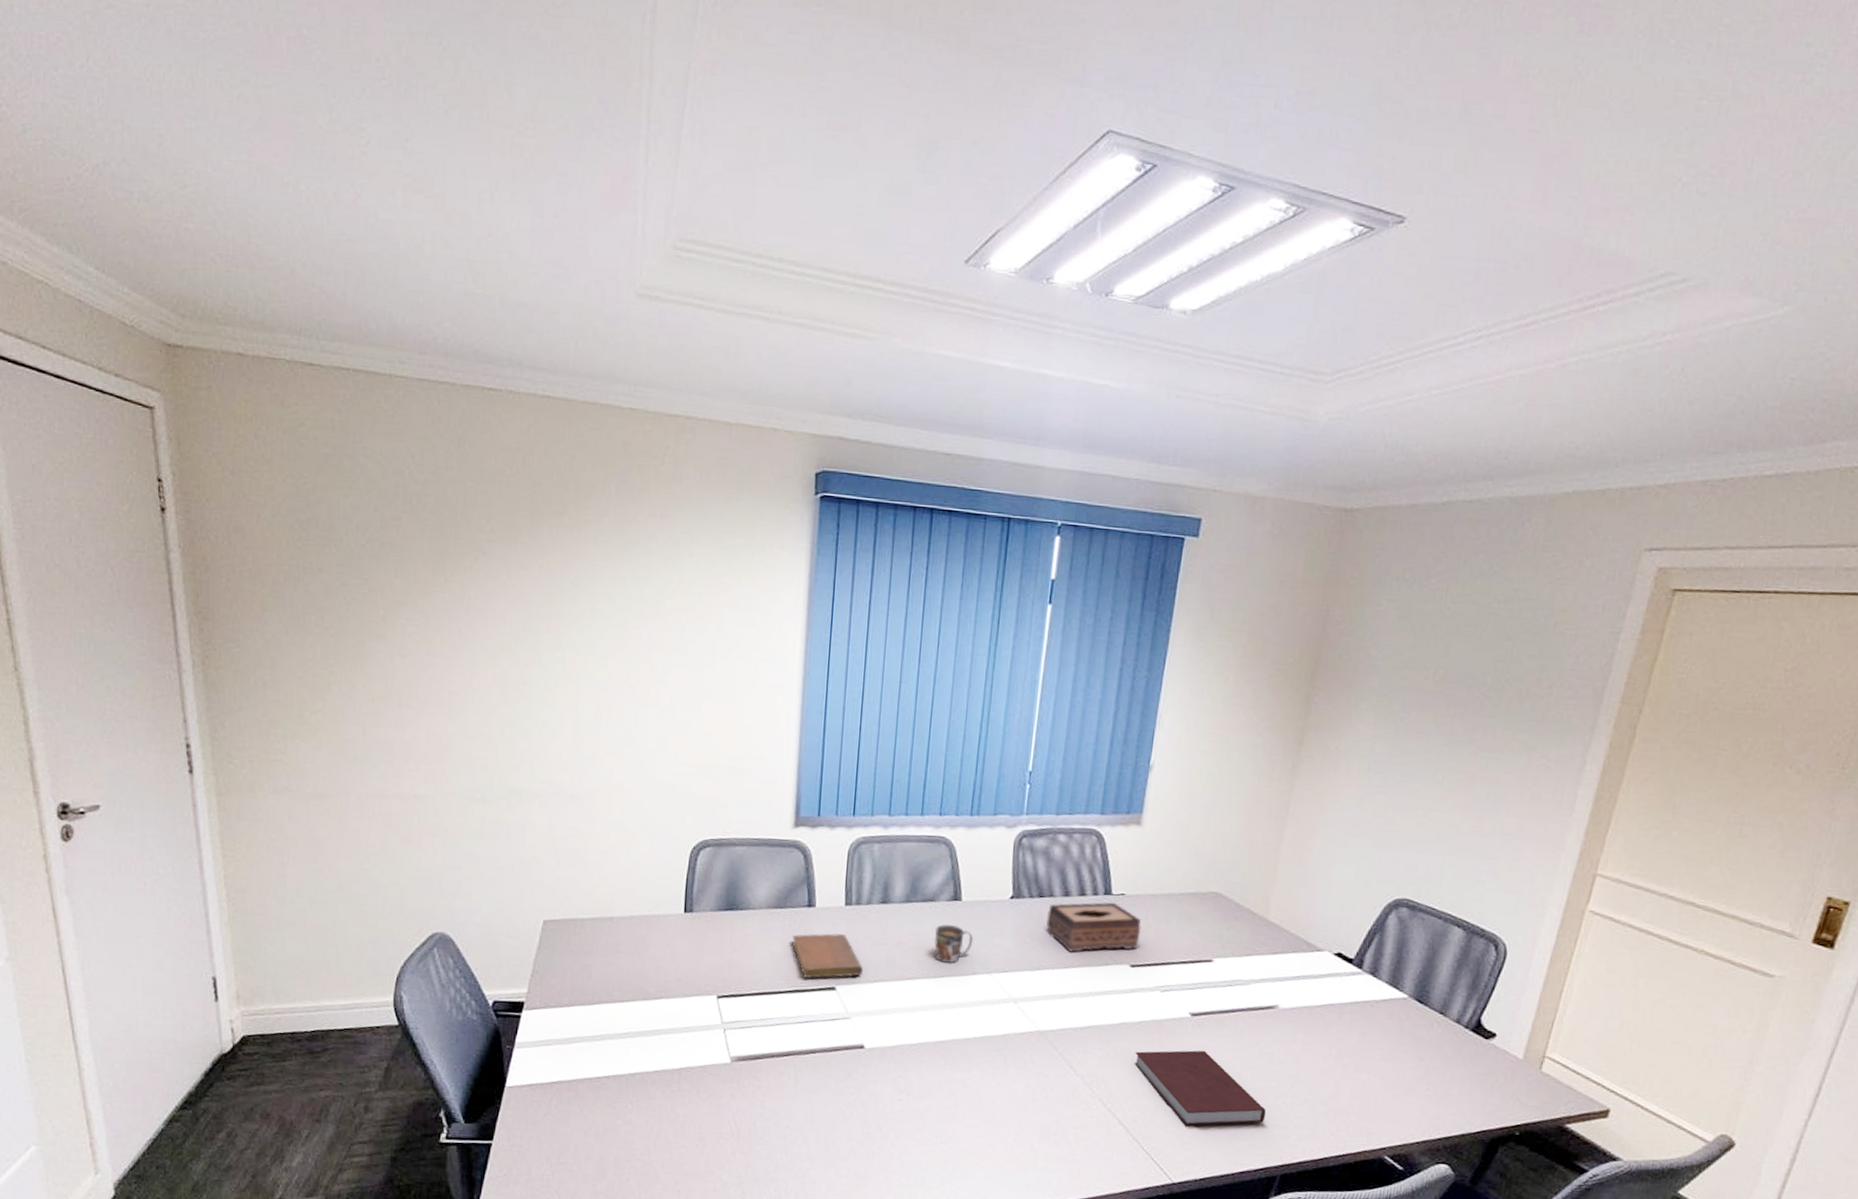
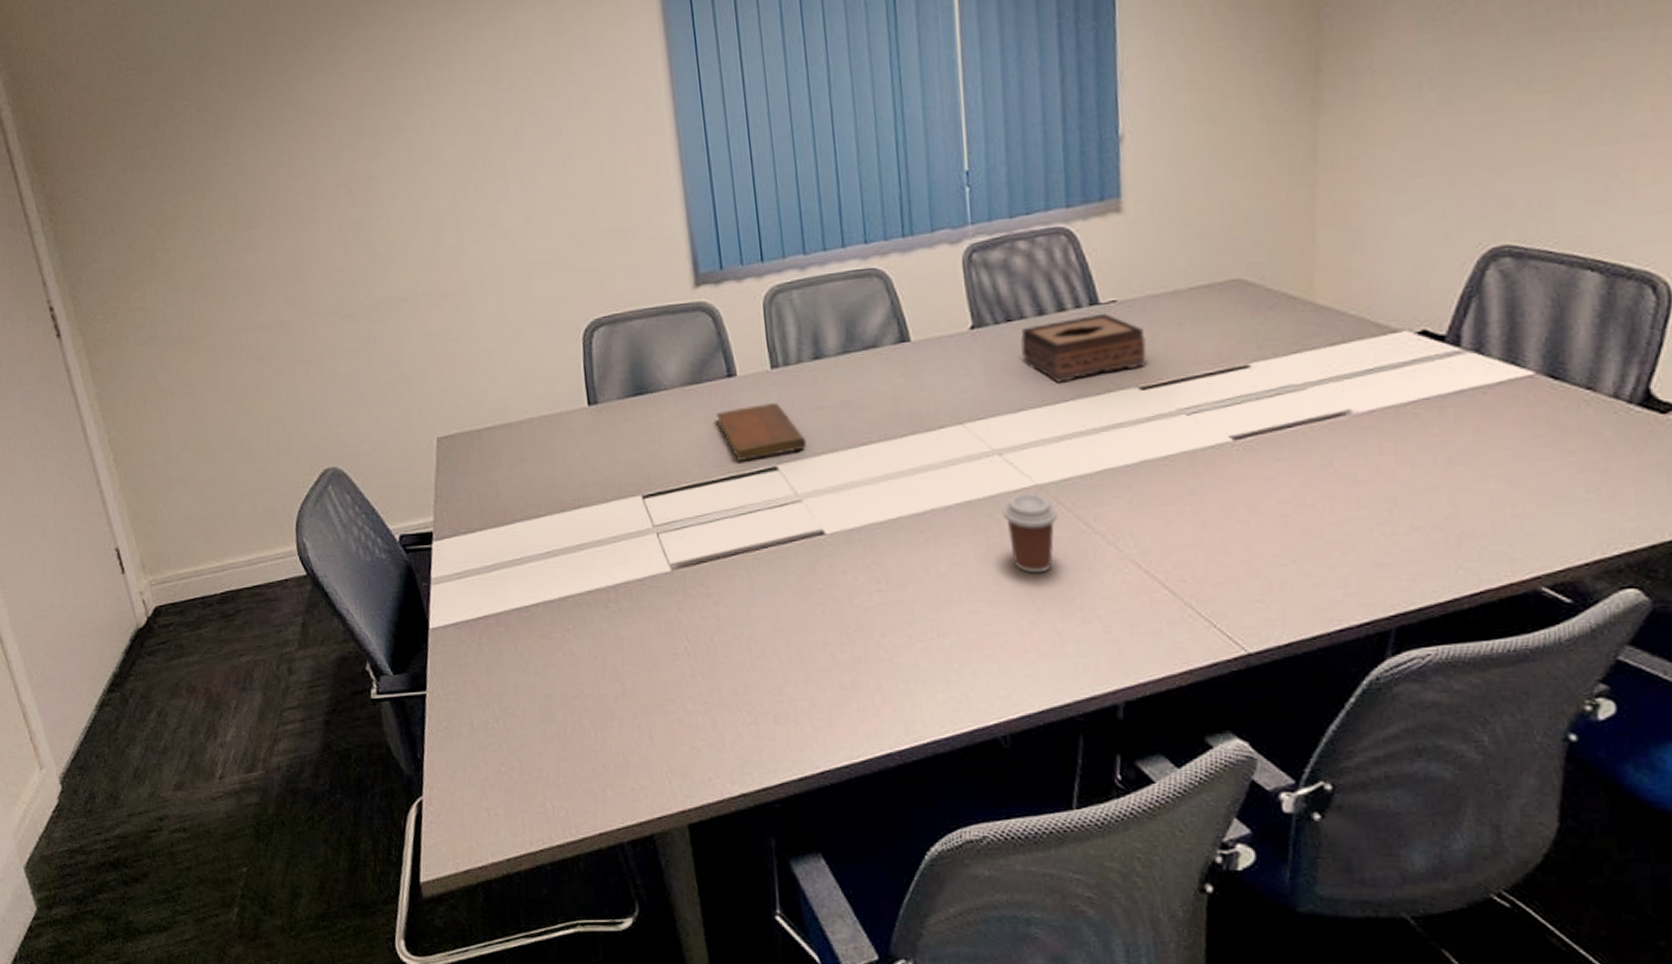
mug: present [934,924,974,963] -> none [883,372,934,419]
coffee cup: none [1008,1035,1051,1102] -> present [1002,492,1058,574]
notebook: present [1134,1050,1267,1126] -> none [1167,481,1361,579]

